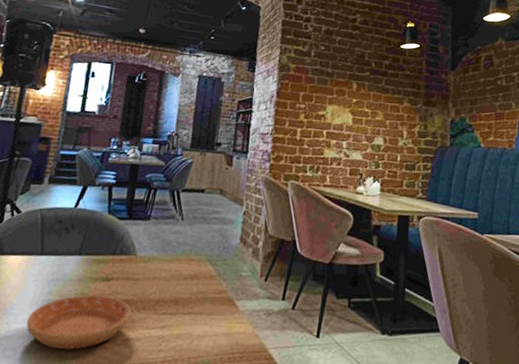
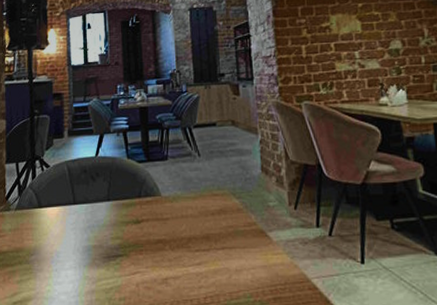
saucer: present [26,295,131,350] -> none [73,238,166,292]

